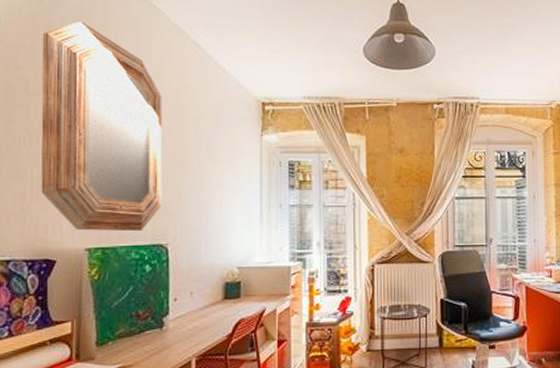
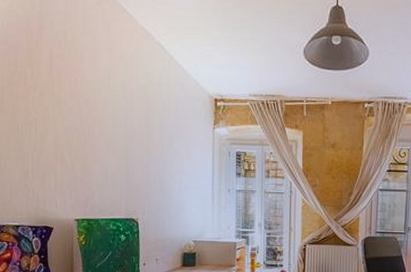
home mirror: present [41,22,162,232] -> none [36,24,133,207]

